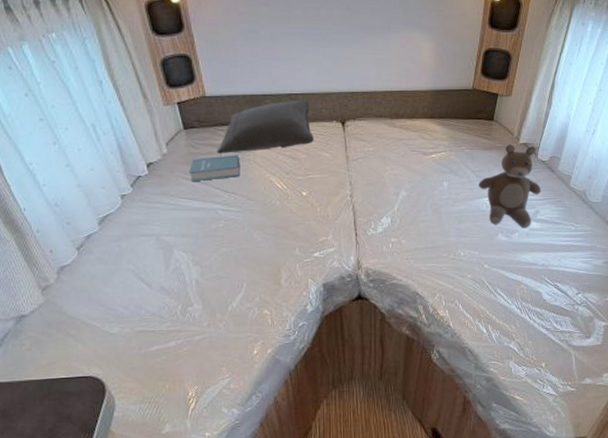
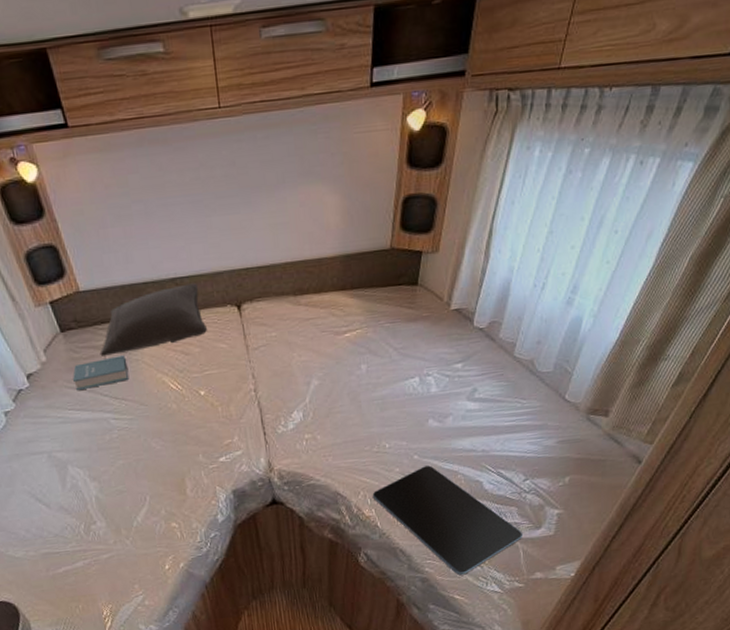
tablet: none [447,274,576,377] -> present [372,465,523,576]
bear: present [478,144,542,228] -> none [402,312,480,411]

